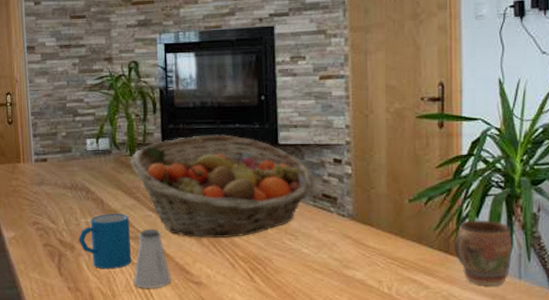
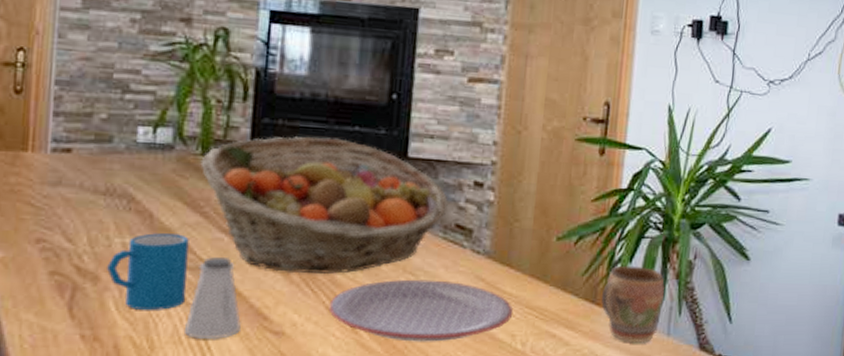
plate: none [232,239,377,288] -> present [328,279,513,342]

